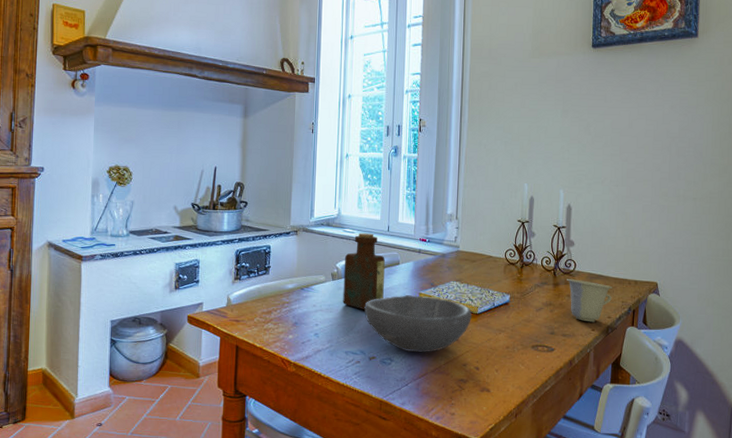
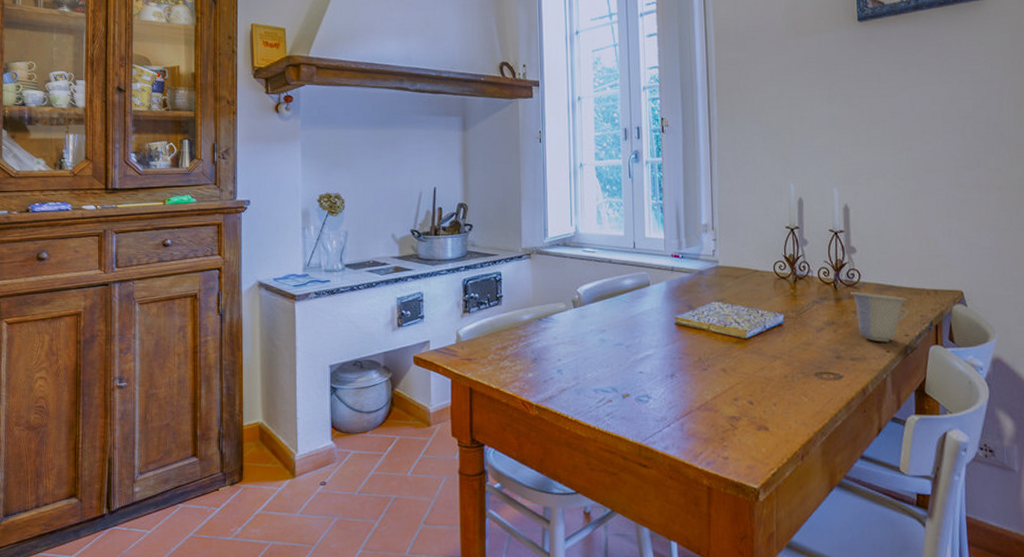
bottle: present [343,233,385,310] -> none [586,252,634,341]
bowl: present [364,295,472,353] -> none [613,320,740,387]

